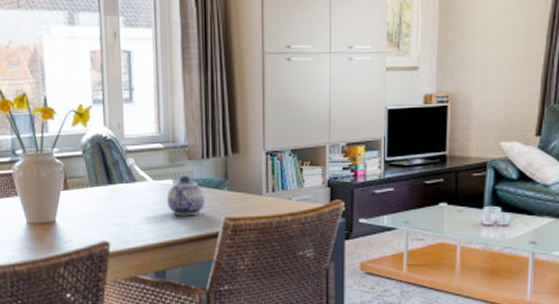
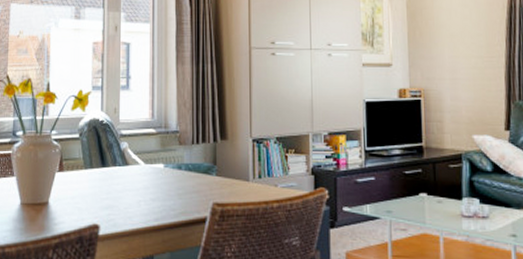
teapot: present [166,175,206,216] -> none [156,159,195,201]

